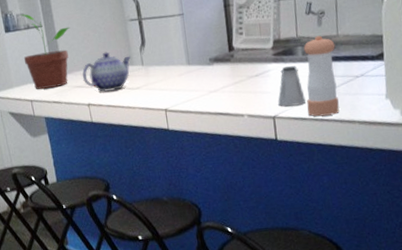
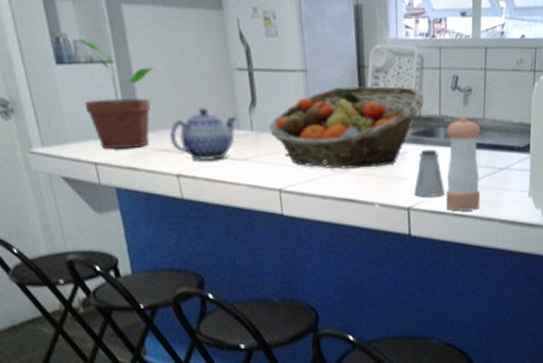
fruit basket: none [156,16,283,90] -> present [269,86,425,169]

